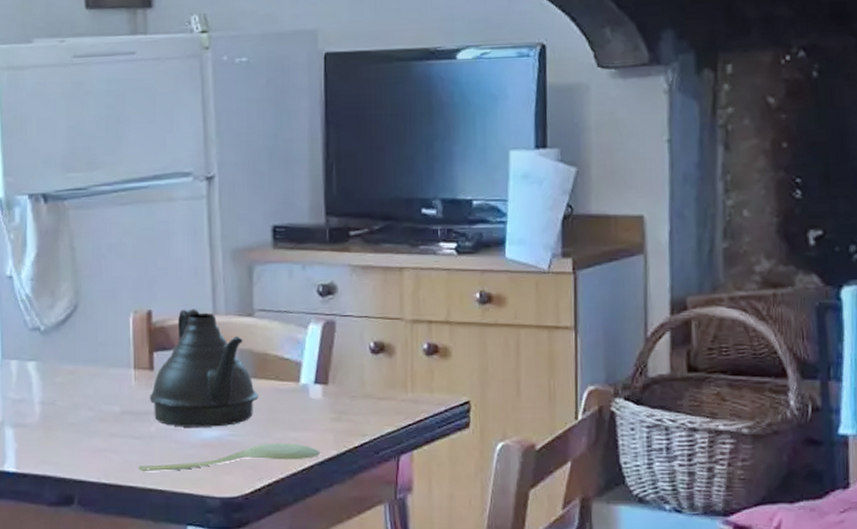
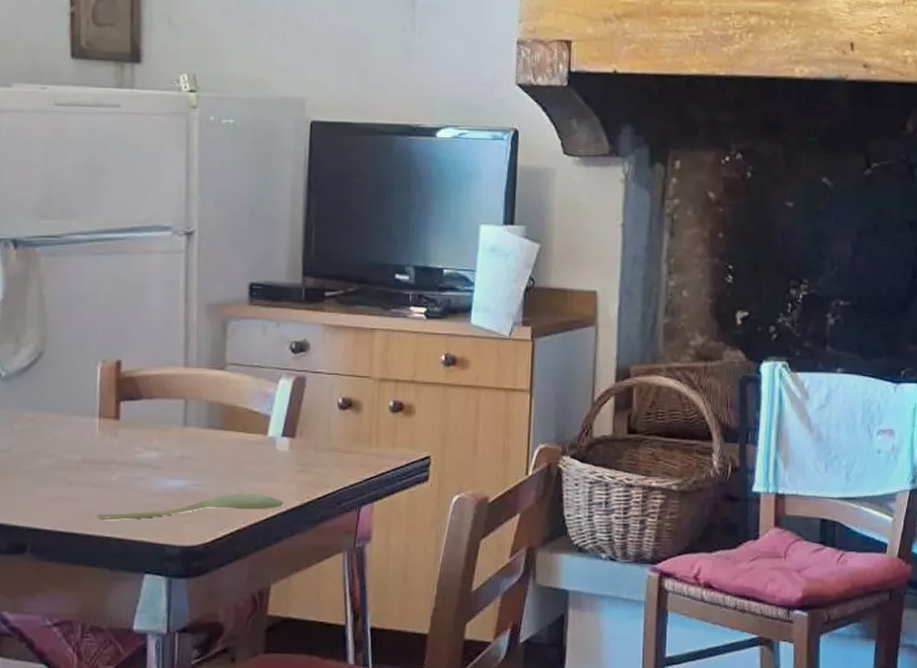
teapot: present [149,309,259,427] -> none [113,360,226,477]

